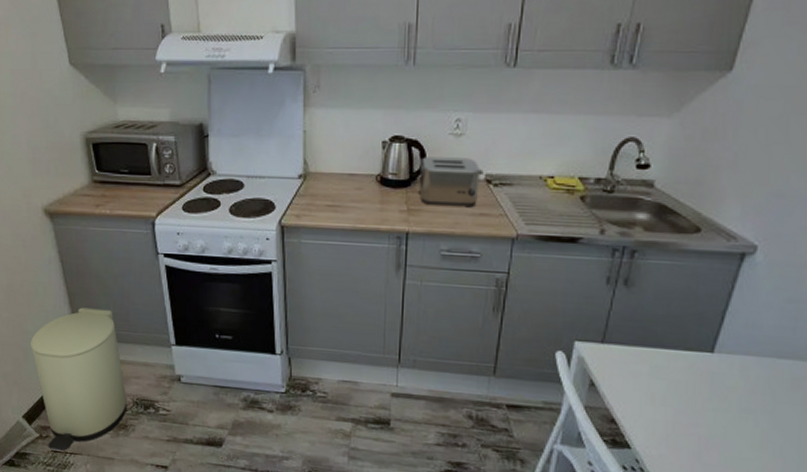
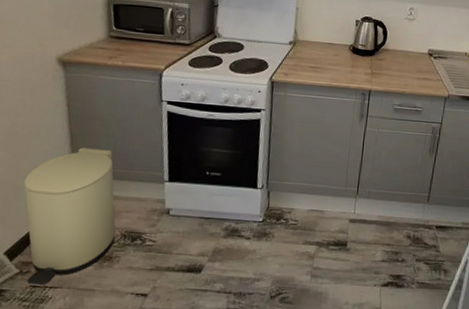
toaster: present [418,157,484,208] -> none [380,34,427,74]

